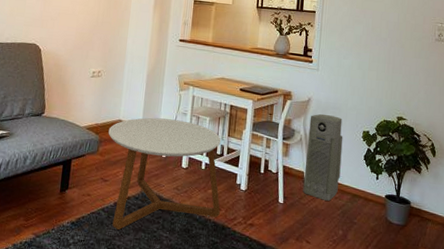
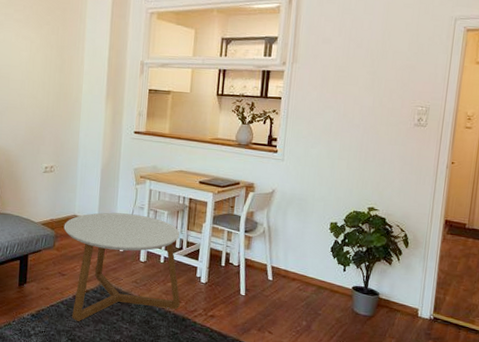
air purifier: present [303,114,343,201] -> none [265,205,309,293]

